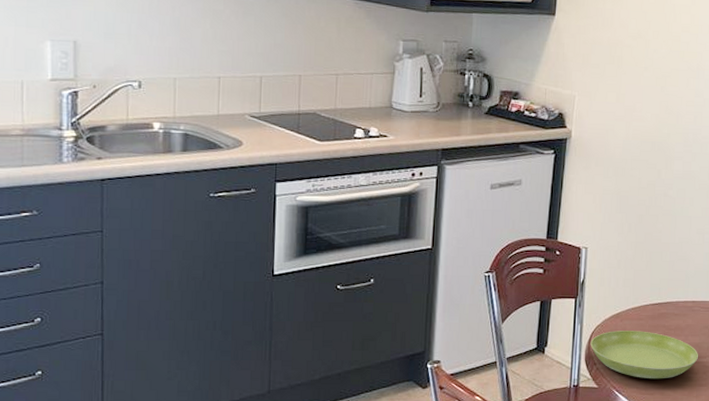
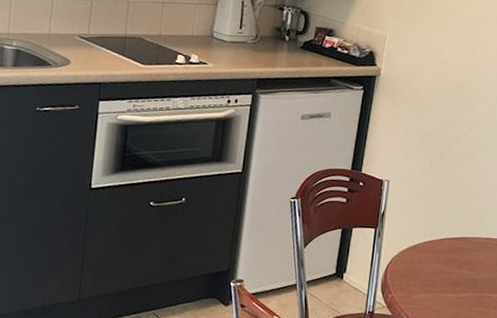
saucer: present [590,331,698,379] -> none [387,261,490,311]

